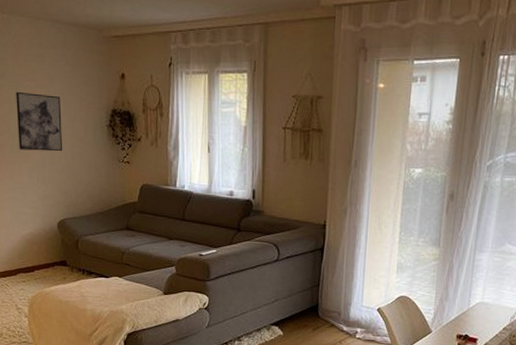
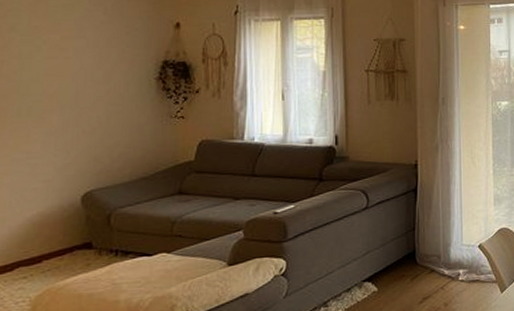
wall art: present [16,92,63,152] -> none [29,47,95,113]

